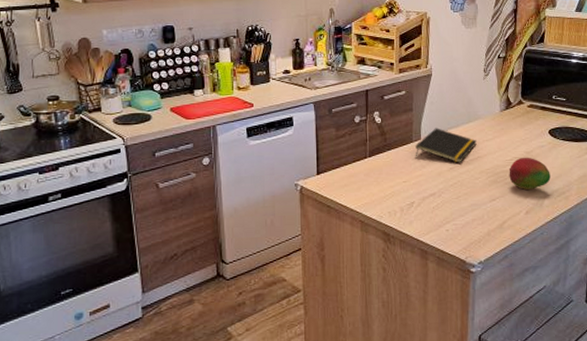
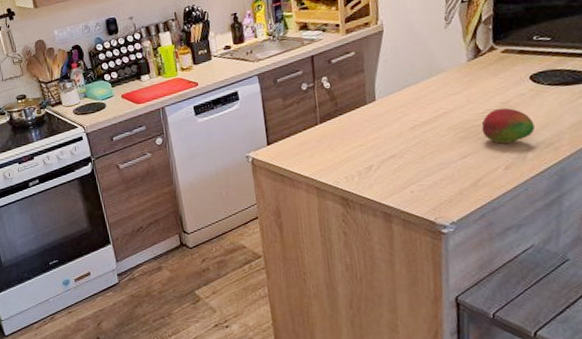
notepad: present [415,128,477,164] -> none [370,86,441,122]

